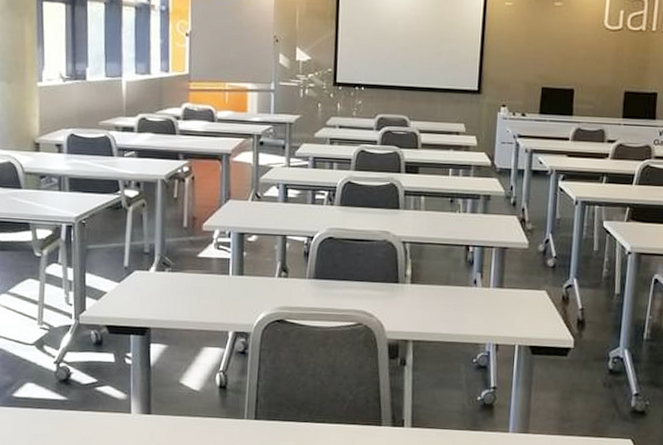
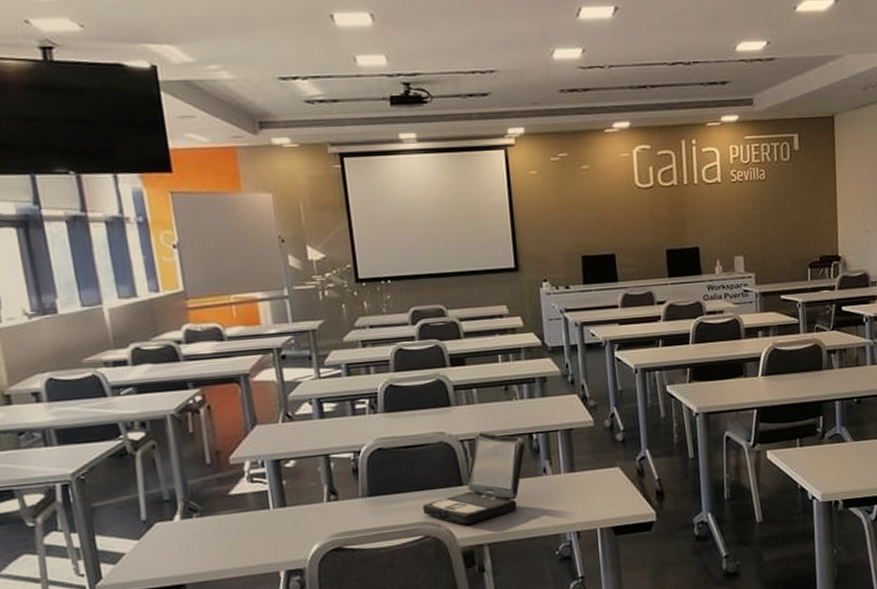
laptop: none [360,237,461,320] -> present [423,432,526,525]

